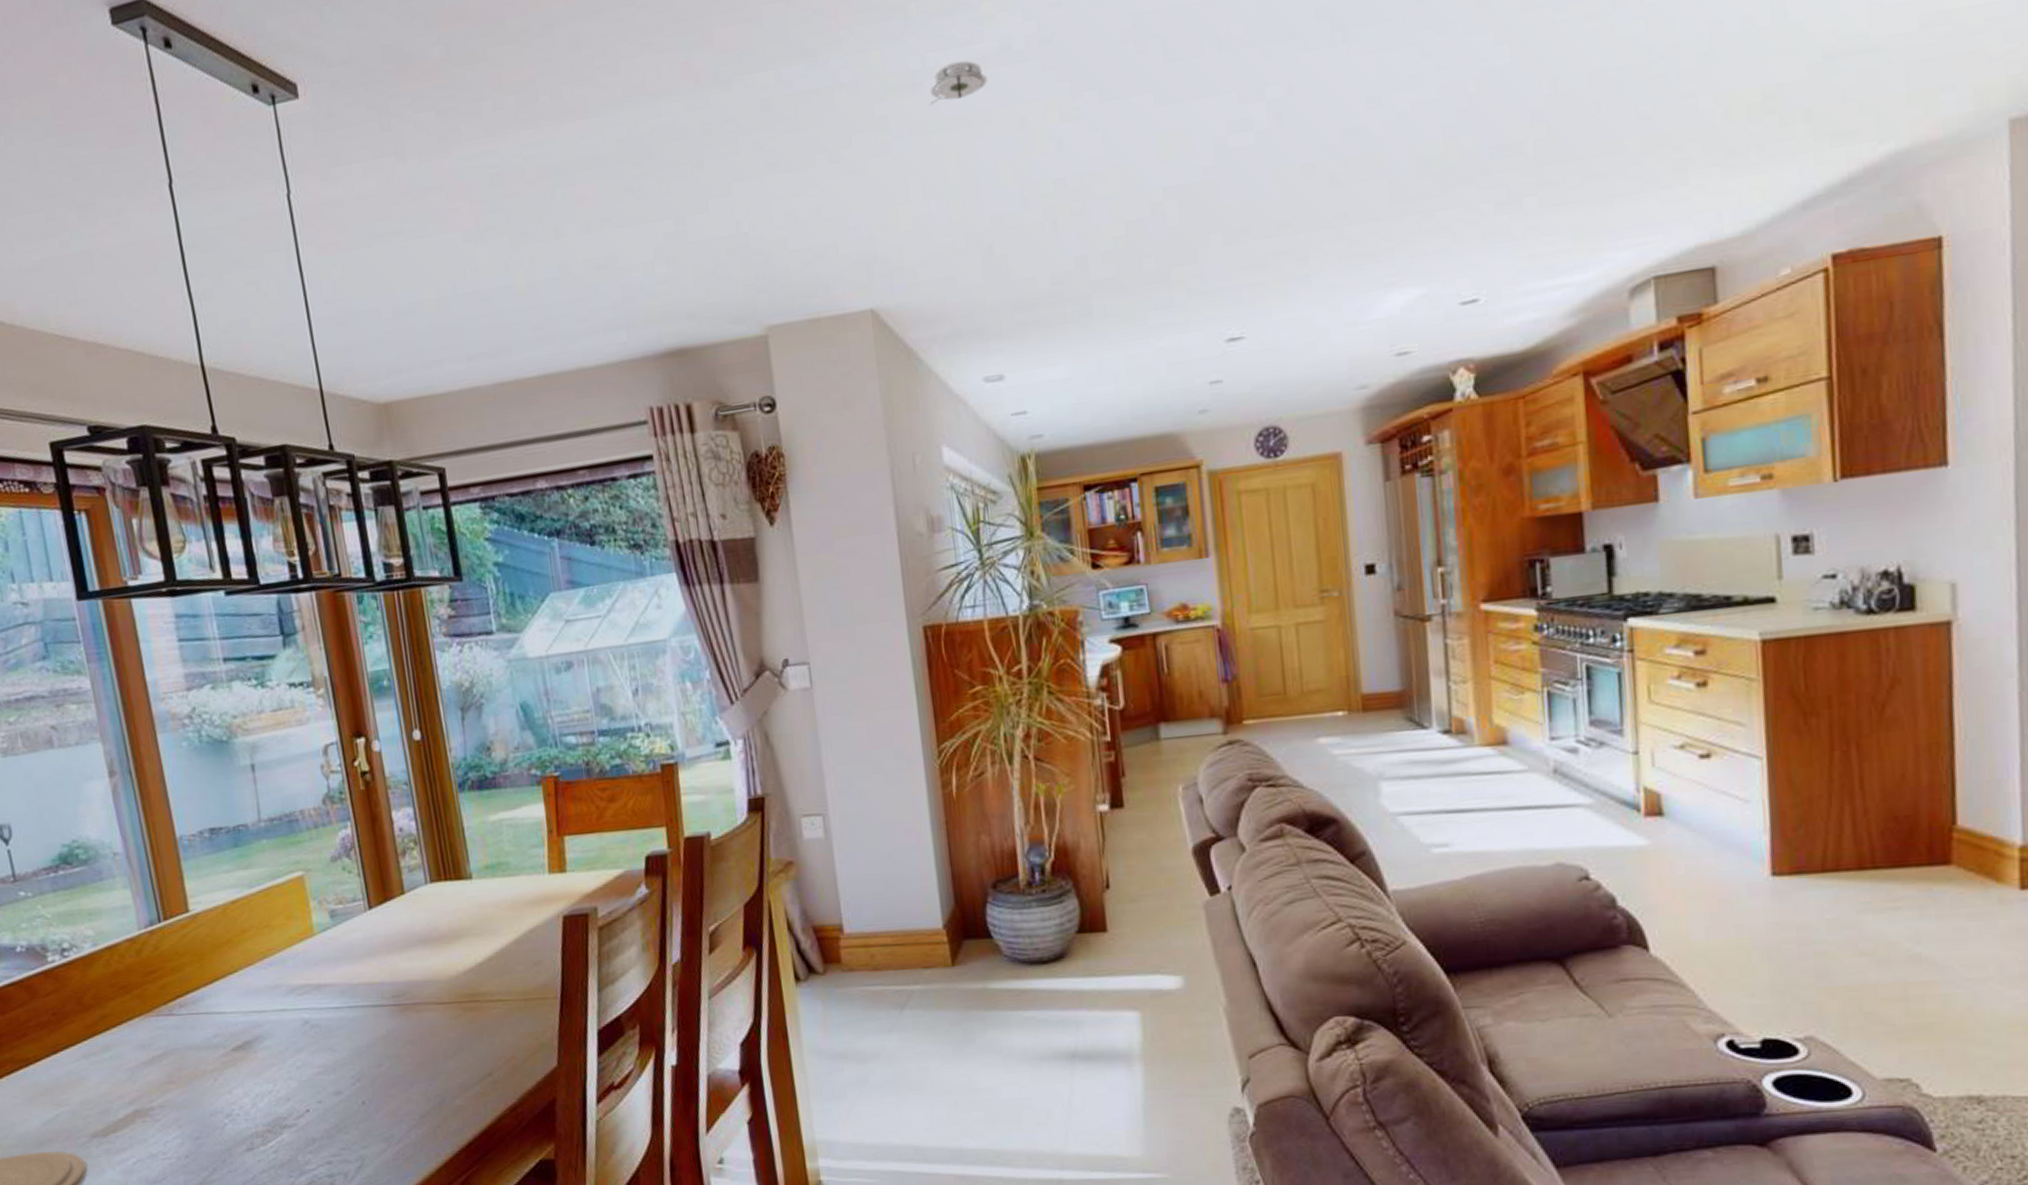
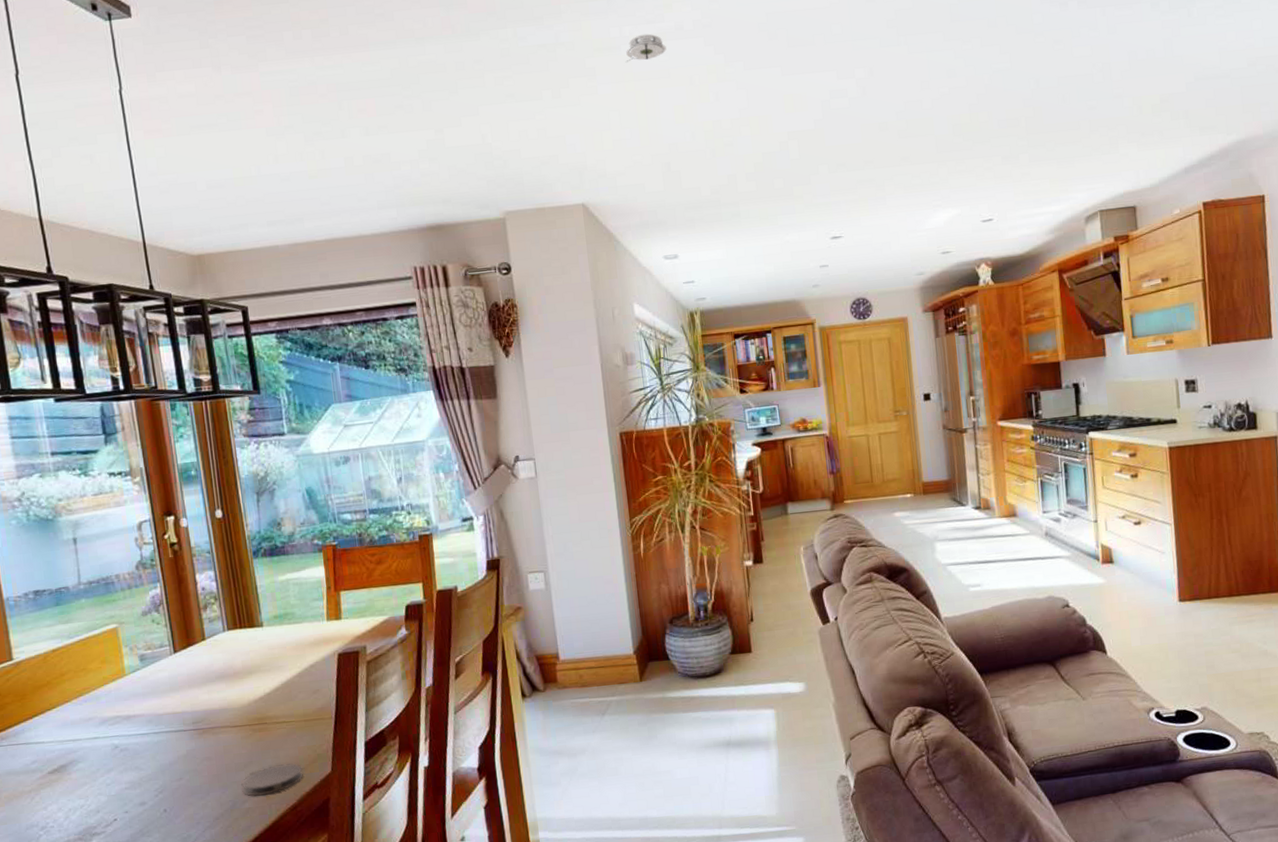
coaster: none [450,1053,524,1092] -> present [241,763,303,796]

